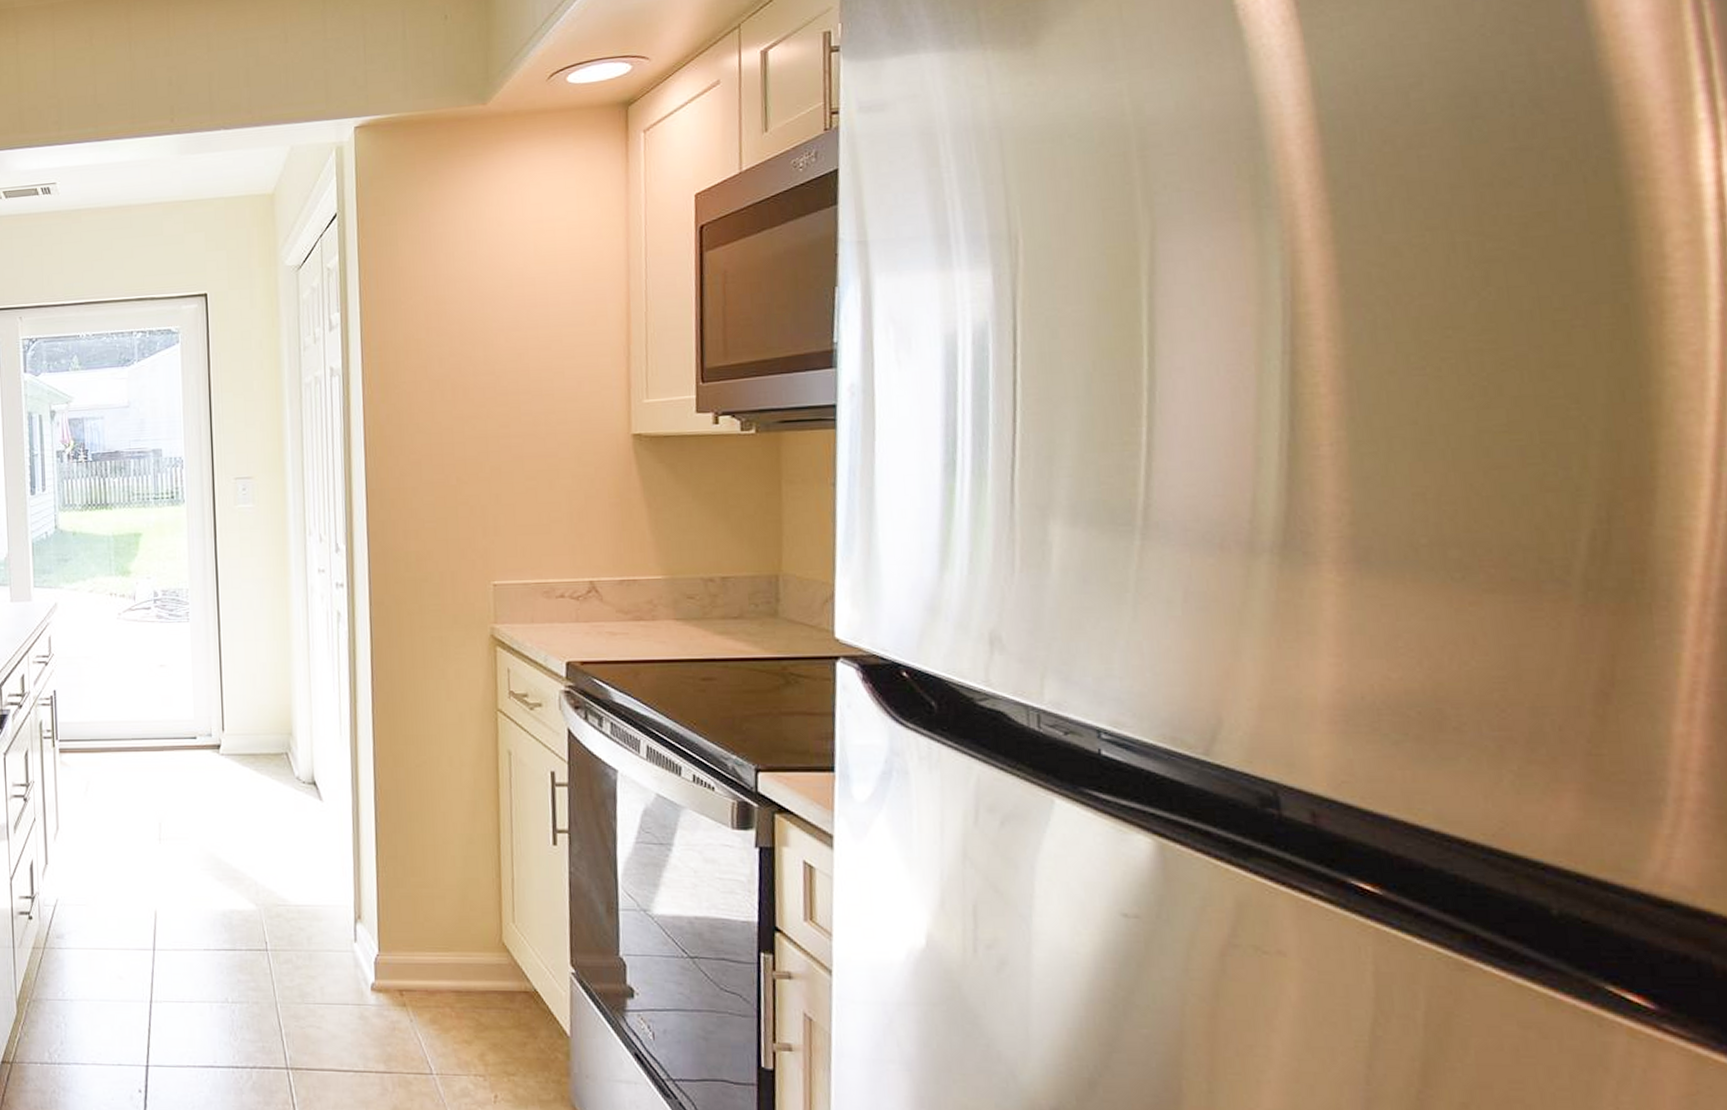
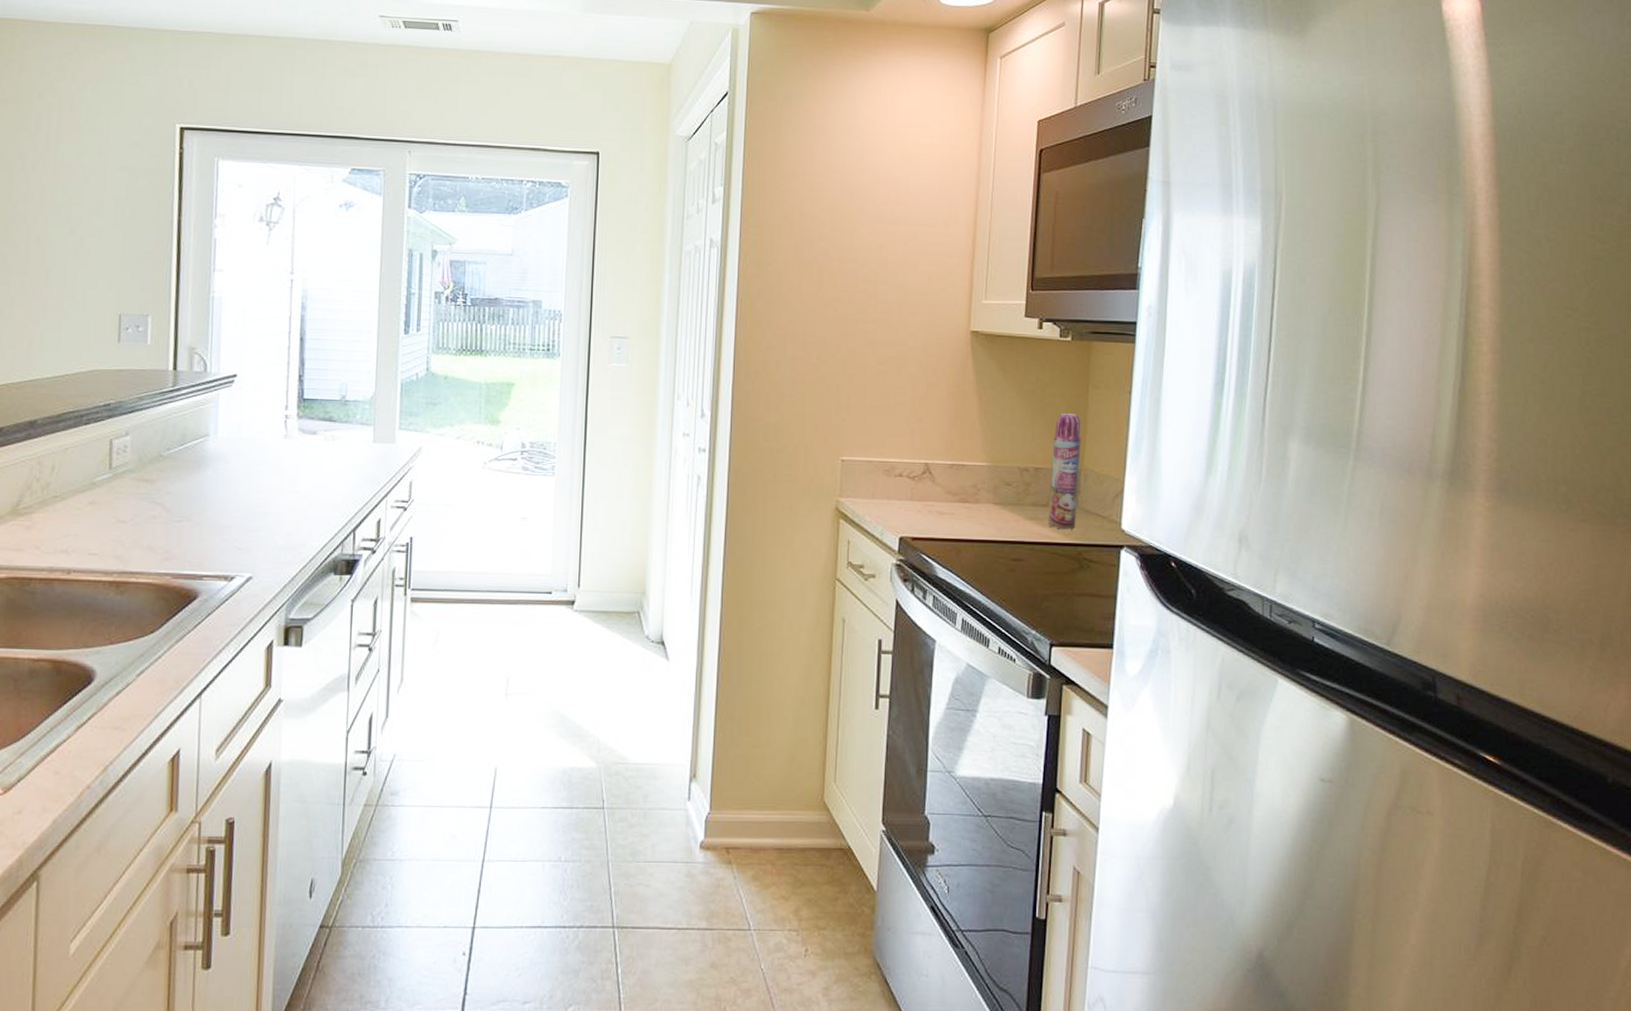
whipped cream can: none [741,514,778,643] -> present [1047,413,1081,530]

